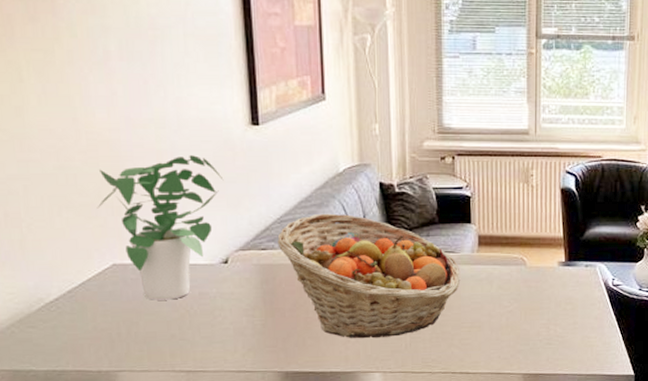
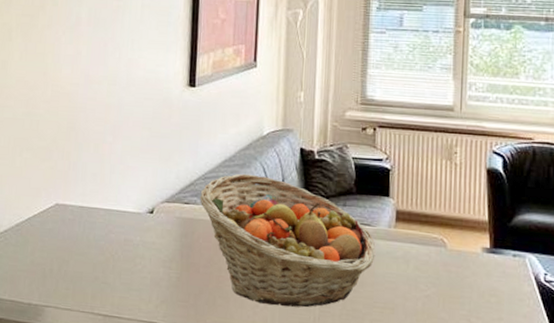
potted plant: present [97,155,224,300] -> none [51,110,159,243]

